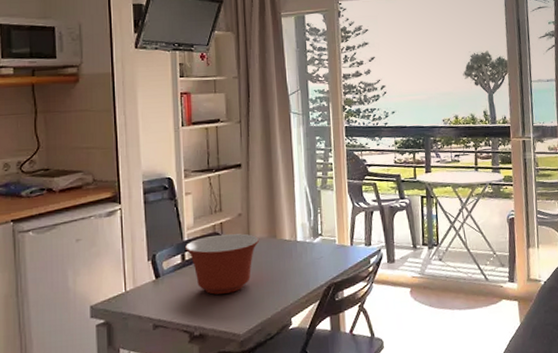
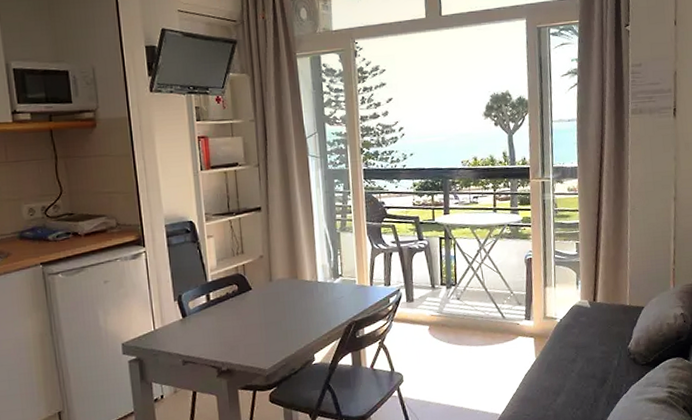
mixing bowl: present [184,233,260,295] -> none [209,274,282,333]

